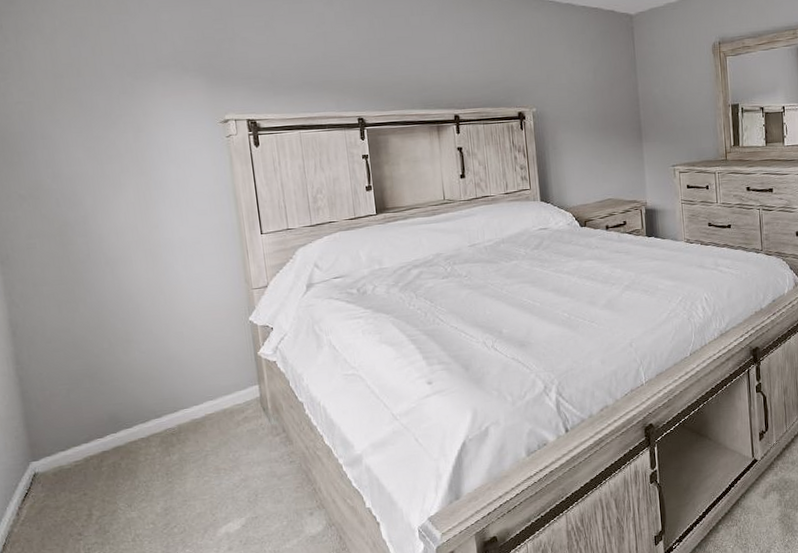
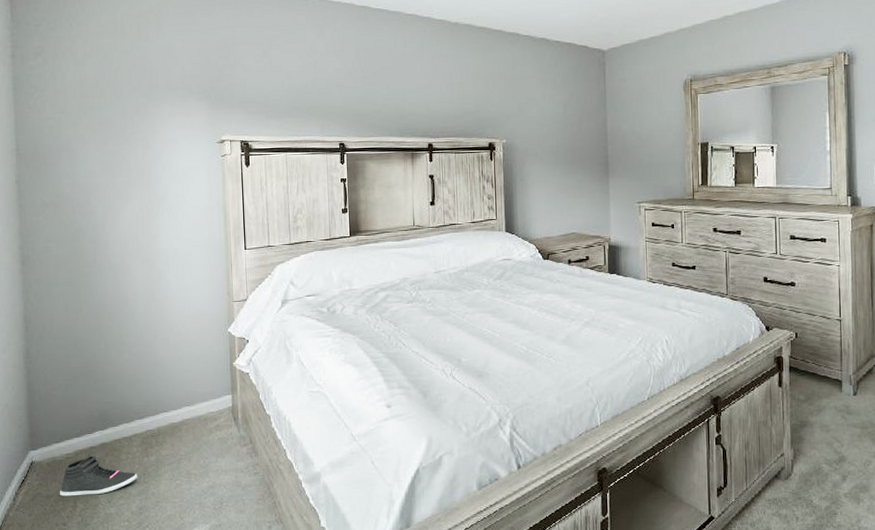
sneaker: none [70,460,160,506] -> present [59,455,138,497]

